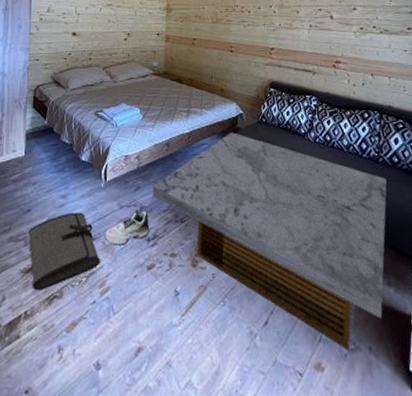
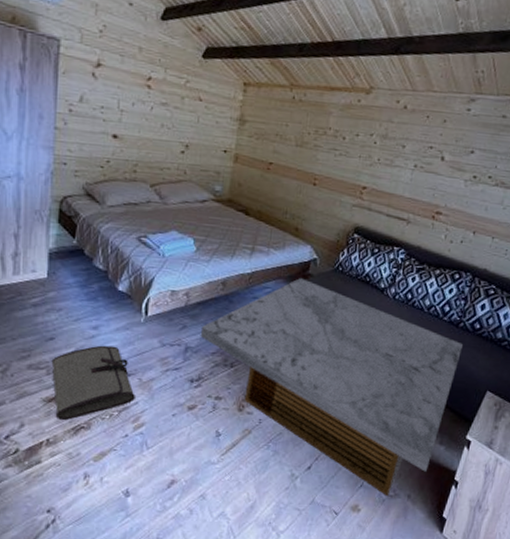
shoe: present [104,209,150,245] -> none [141,349,195,384]

